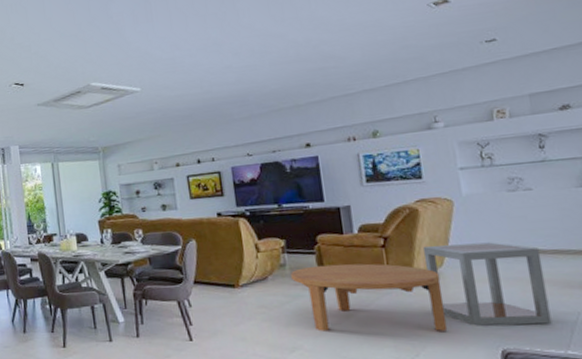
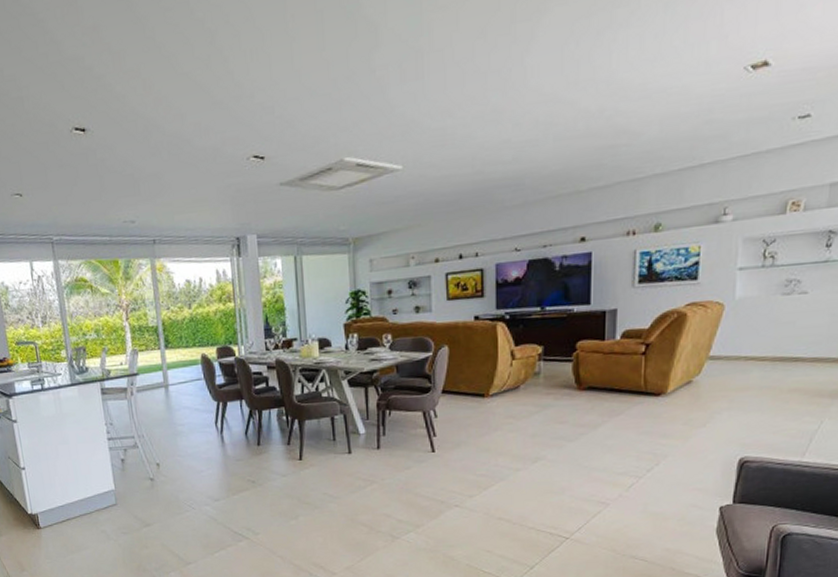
coffee table: present [291,263,448,331] -> none [544,371,695,442]
side table: present [422,242,552,326] -> none [683,349,800,435]

